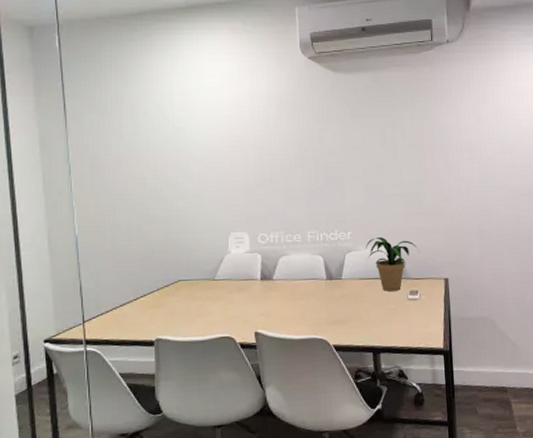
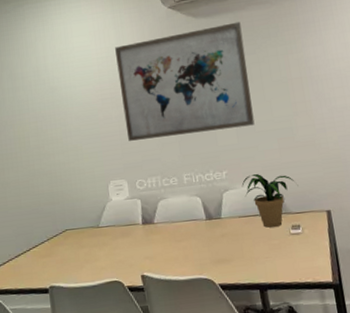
wall art: none [248,81,384,193] -> present [115,21,255,141]

